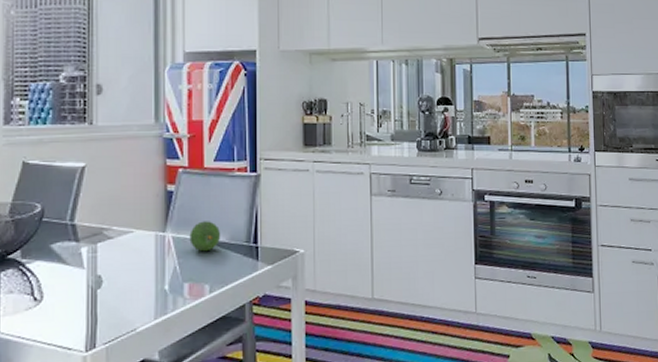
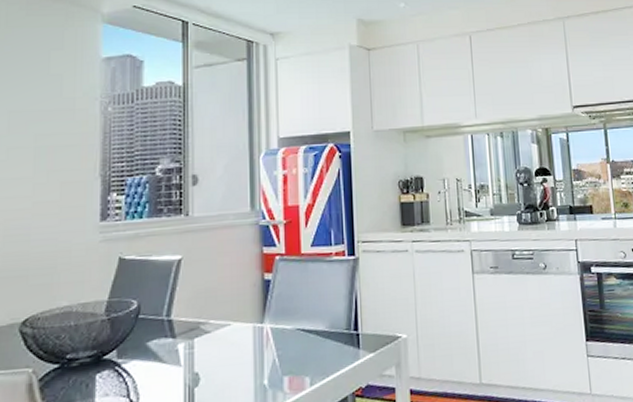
fruit: present [189,221,221,252] -> none [288,309,321,342]

